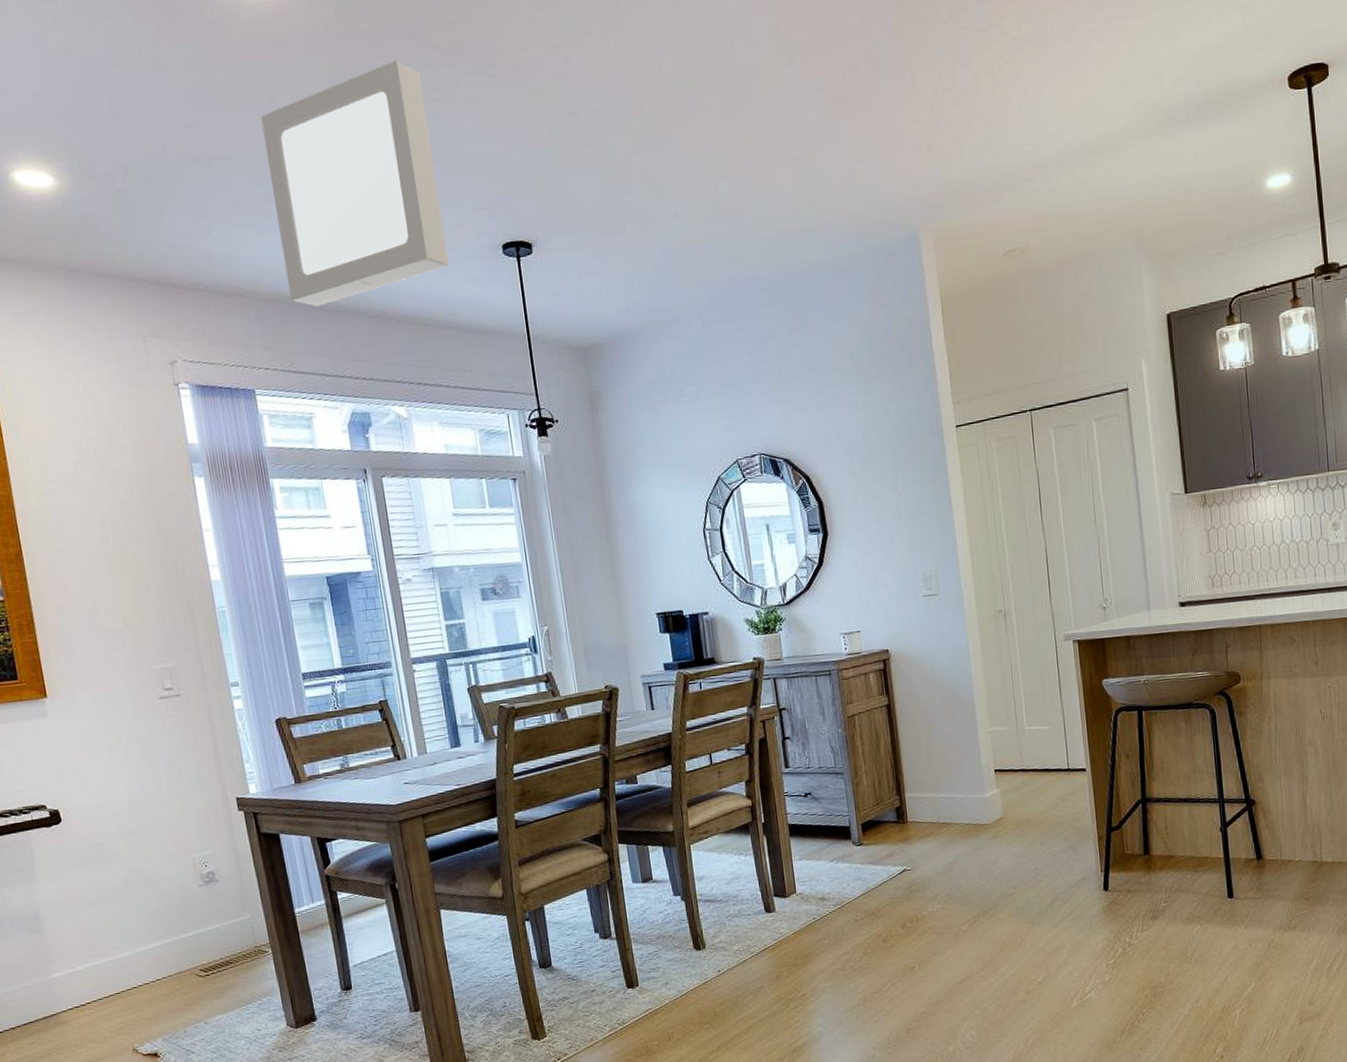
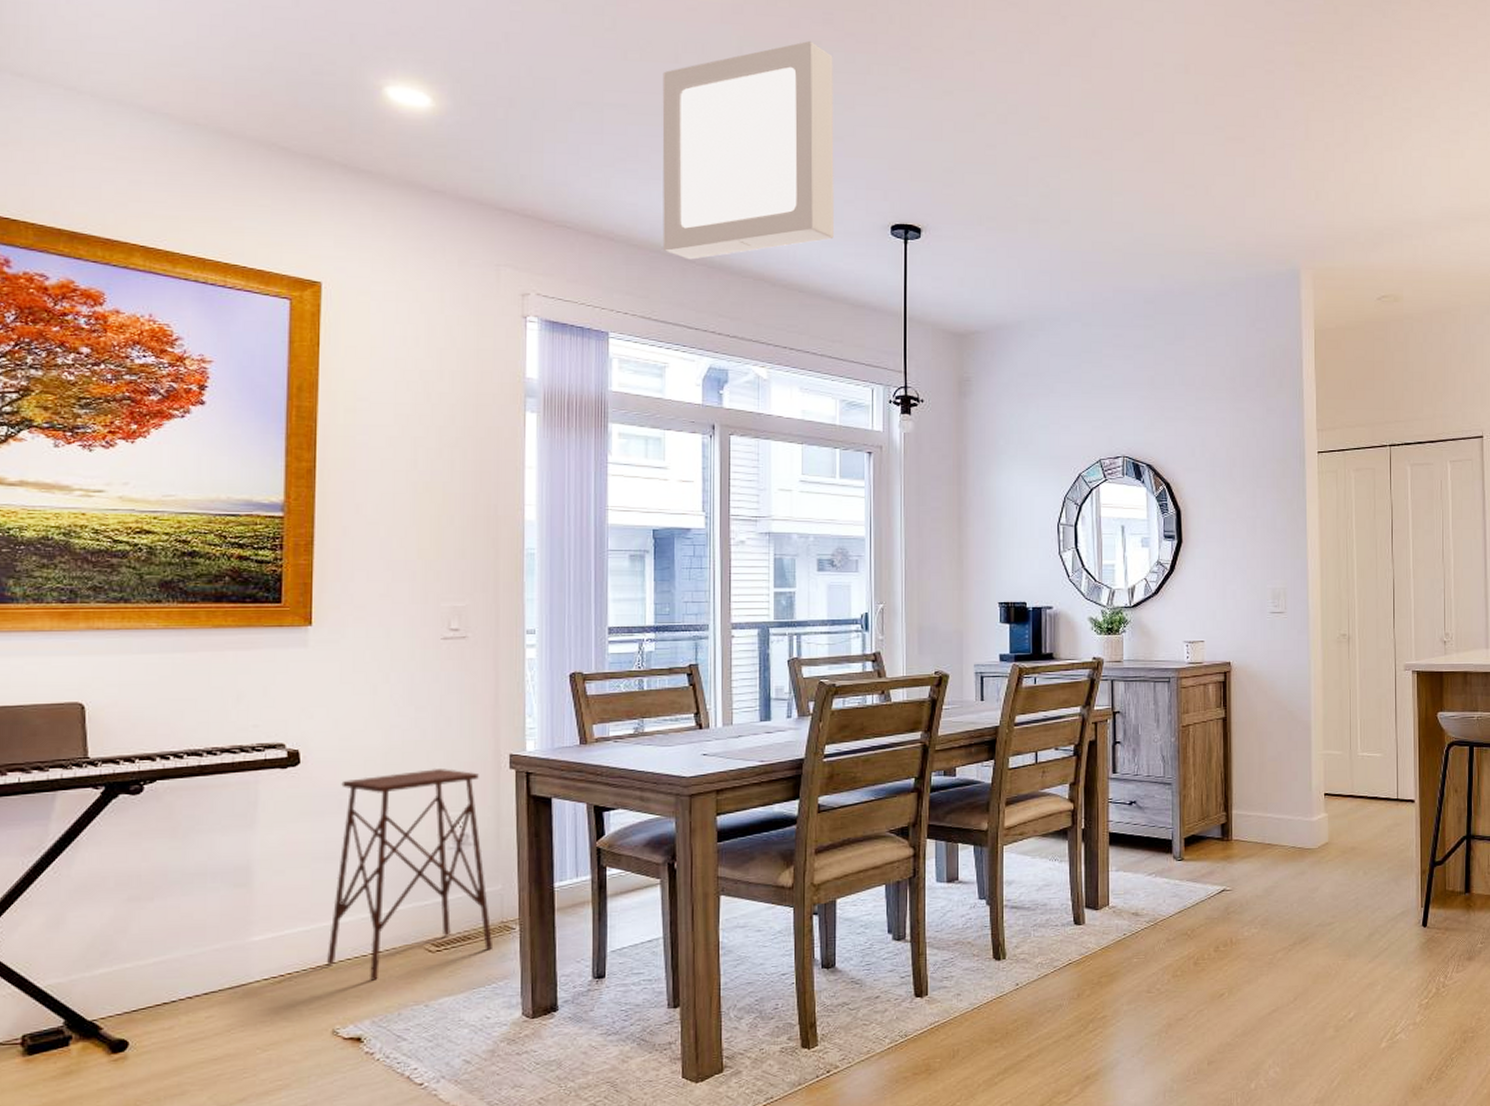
side table: none [99,815,253,1005] -> present [327,769,494,981]

